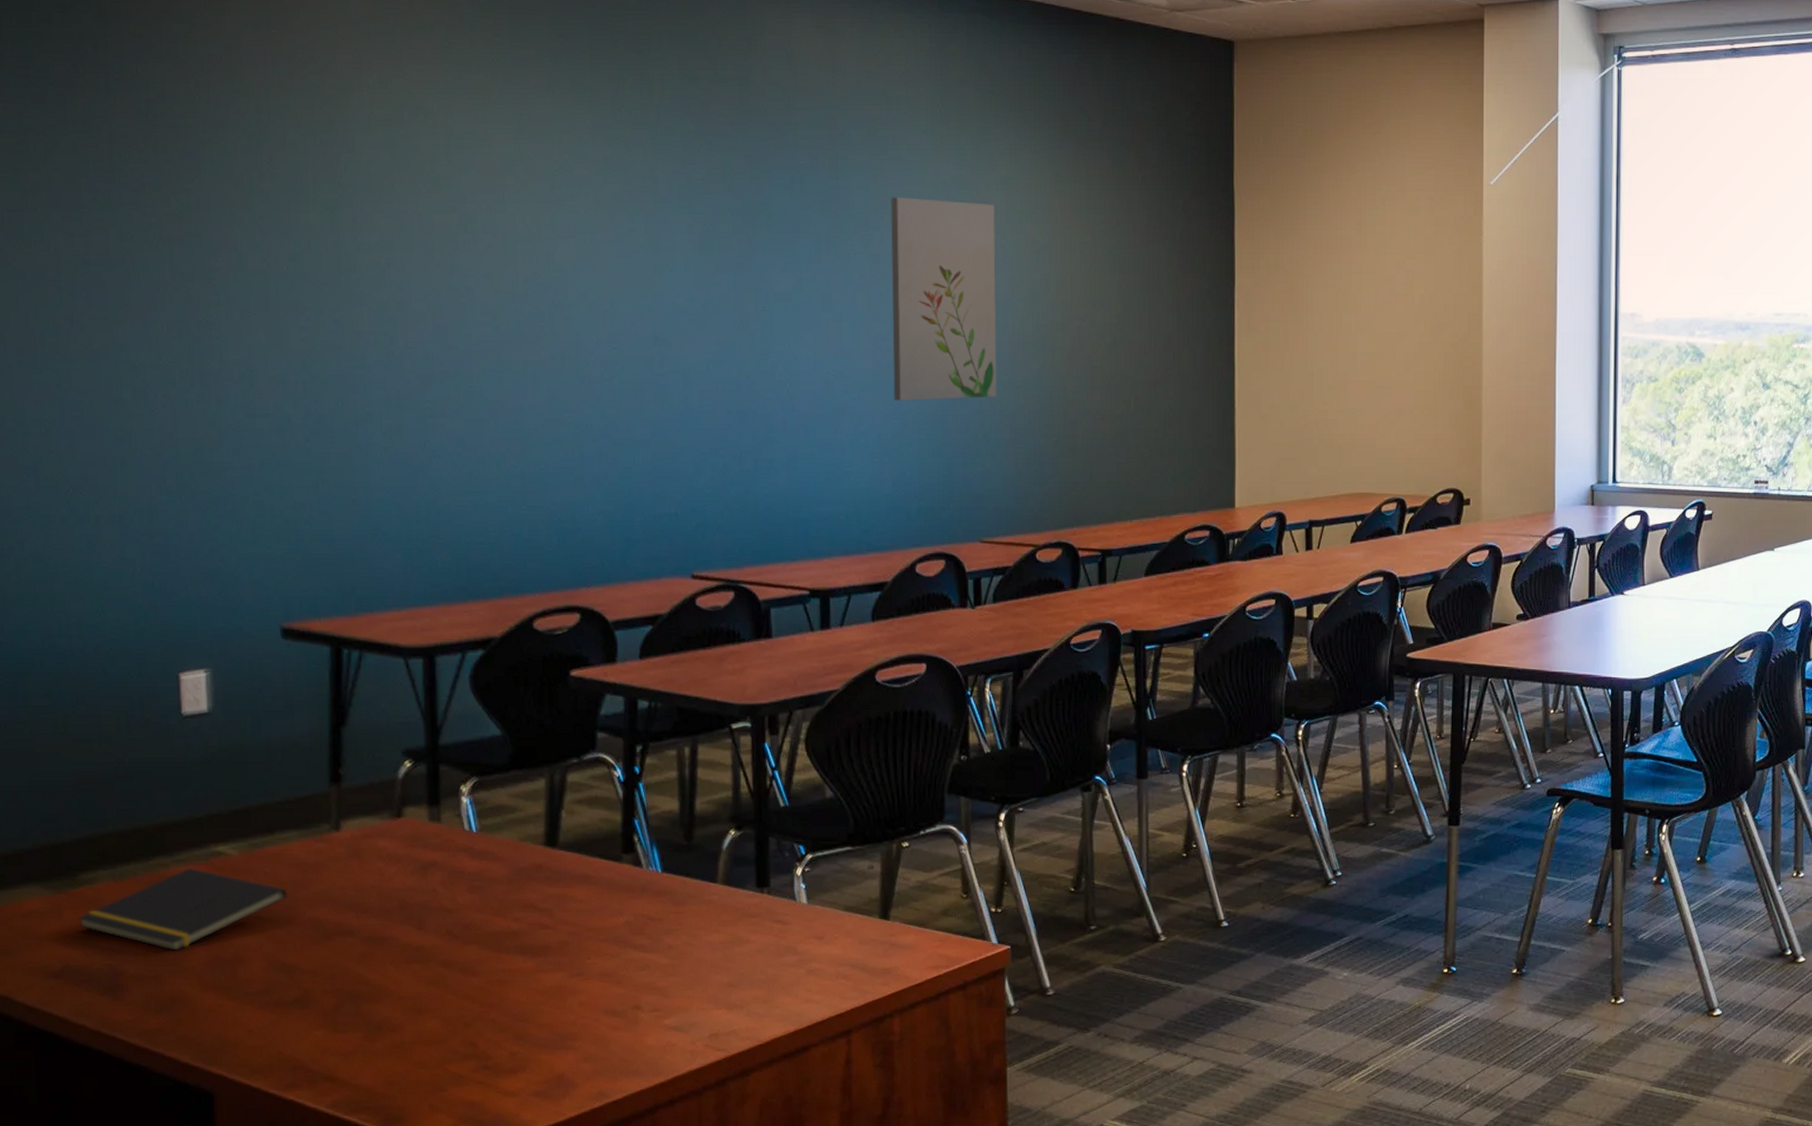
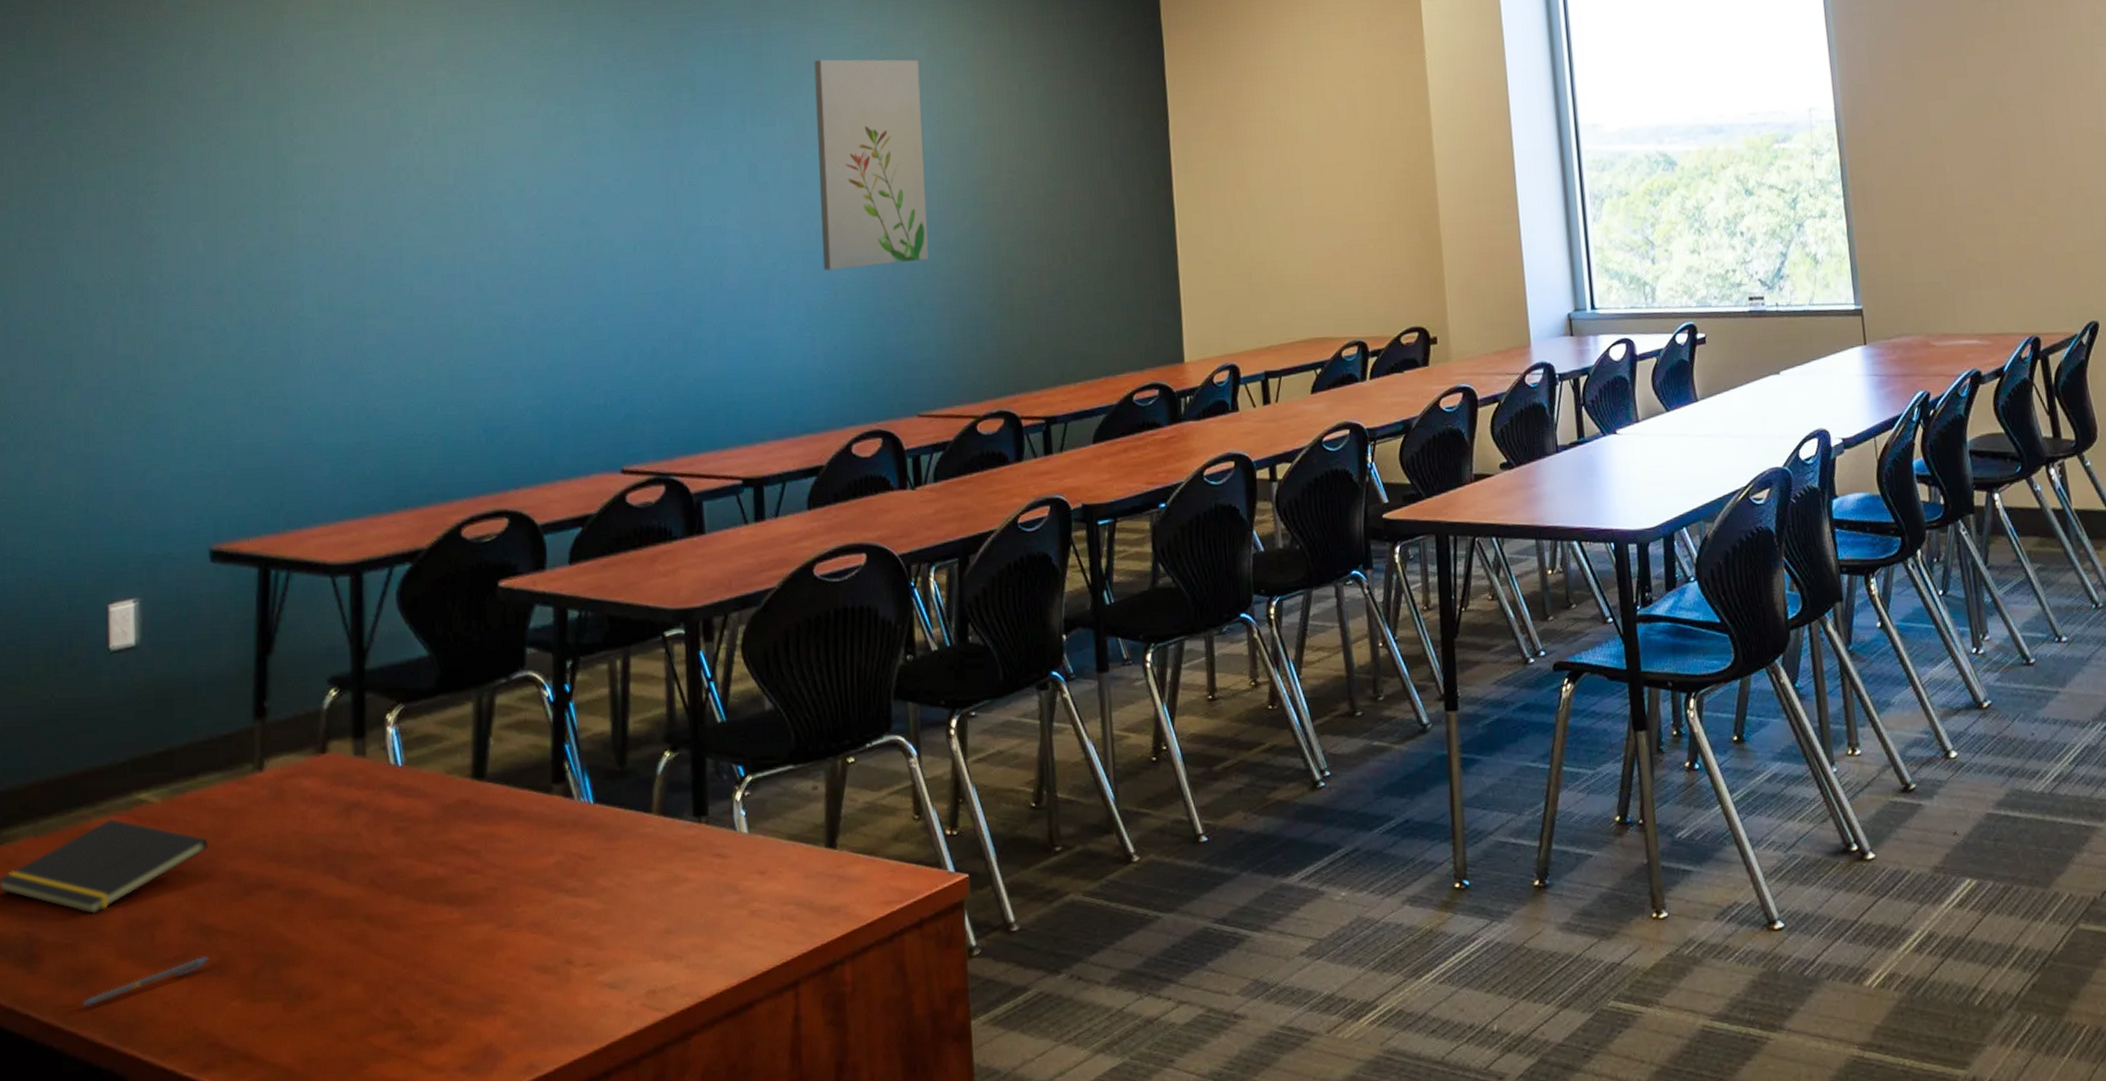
pen: none [168,991,291,1031] -> present [82,955,209,1007]

